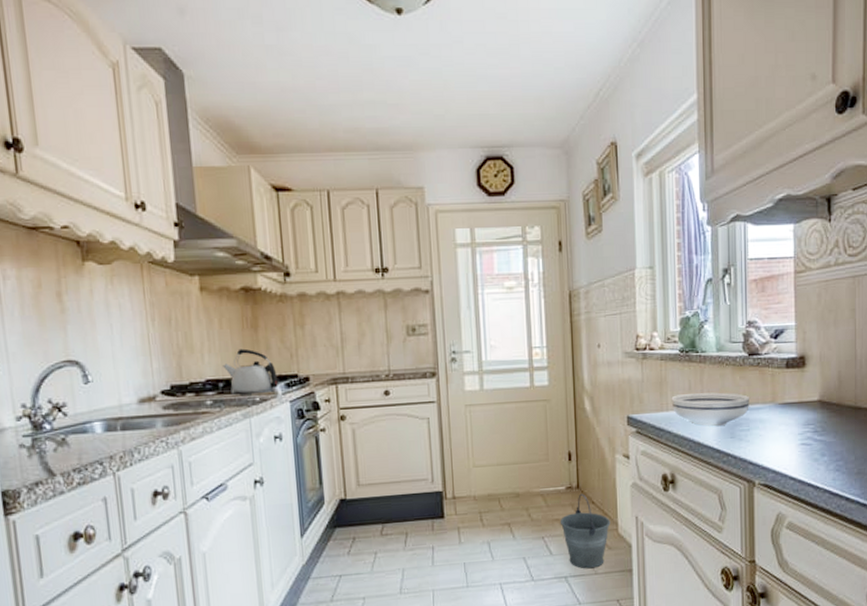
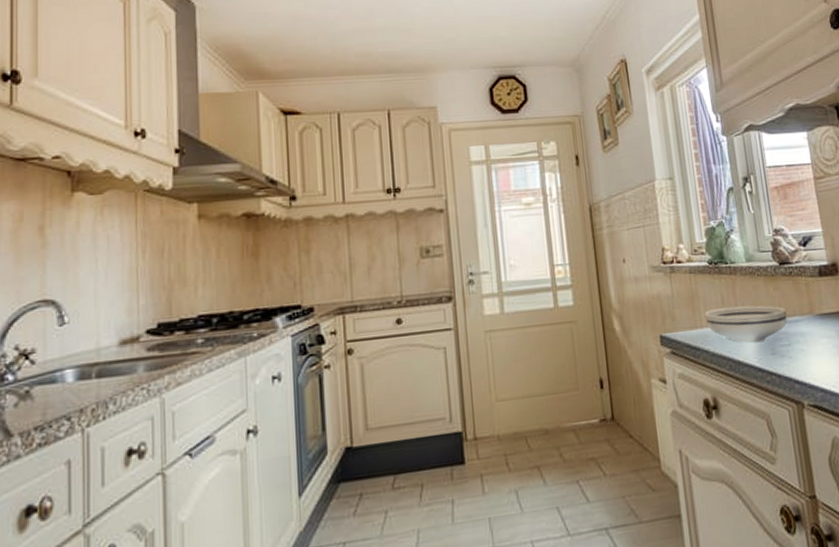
kettle: present [222,348,278,397] -> none [218,279,279,333]
bucket: present [559,493,611,569] -> none [595,426,652,517]

